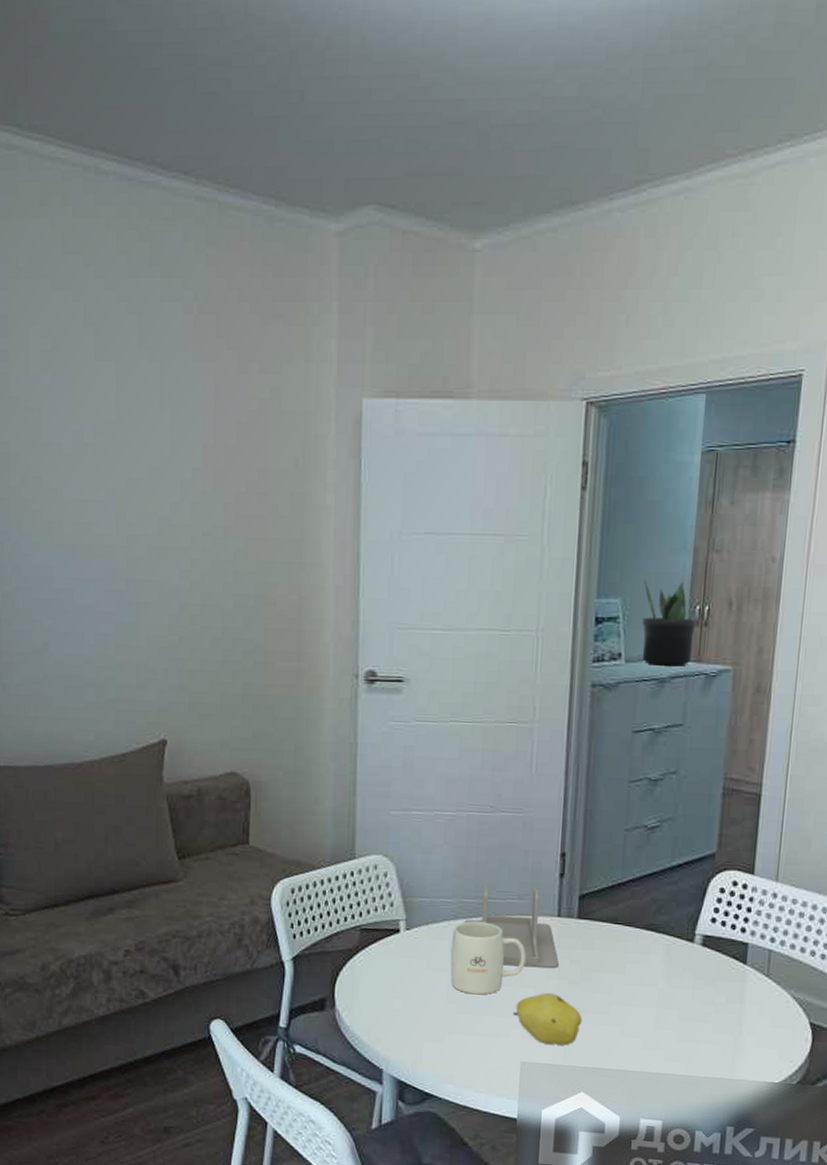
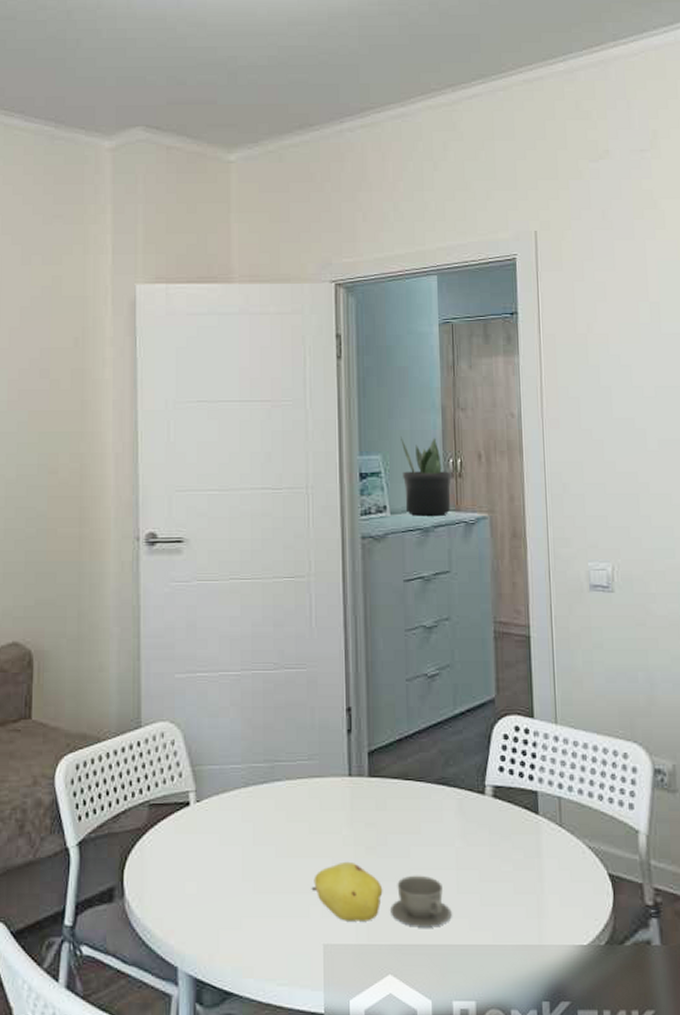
mug: present [450,921,526,995] -> none [243,787,320,870]
napkin holder: present [464,885,559,968] -> none [255,747,354,834]
teacup: none [588,1009,648,1055] -> present [390,875,452,926]

